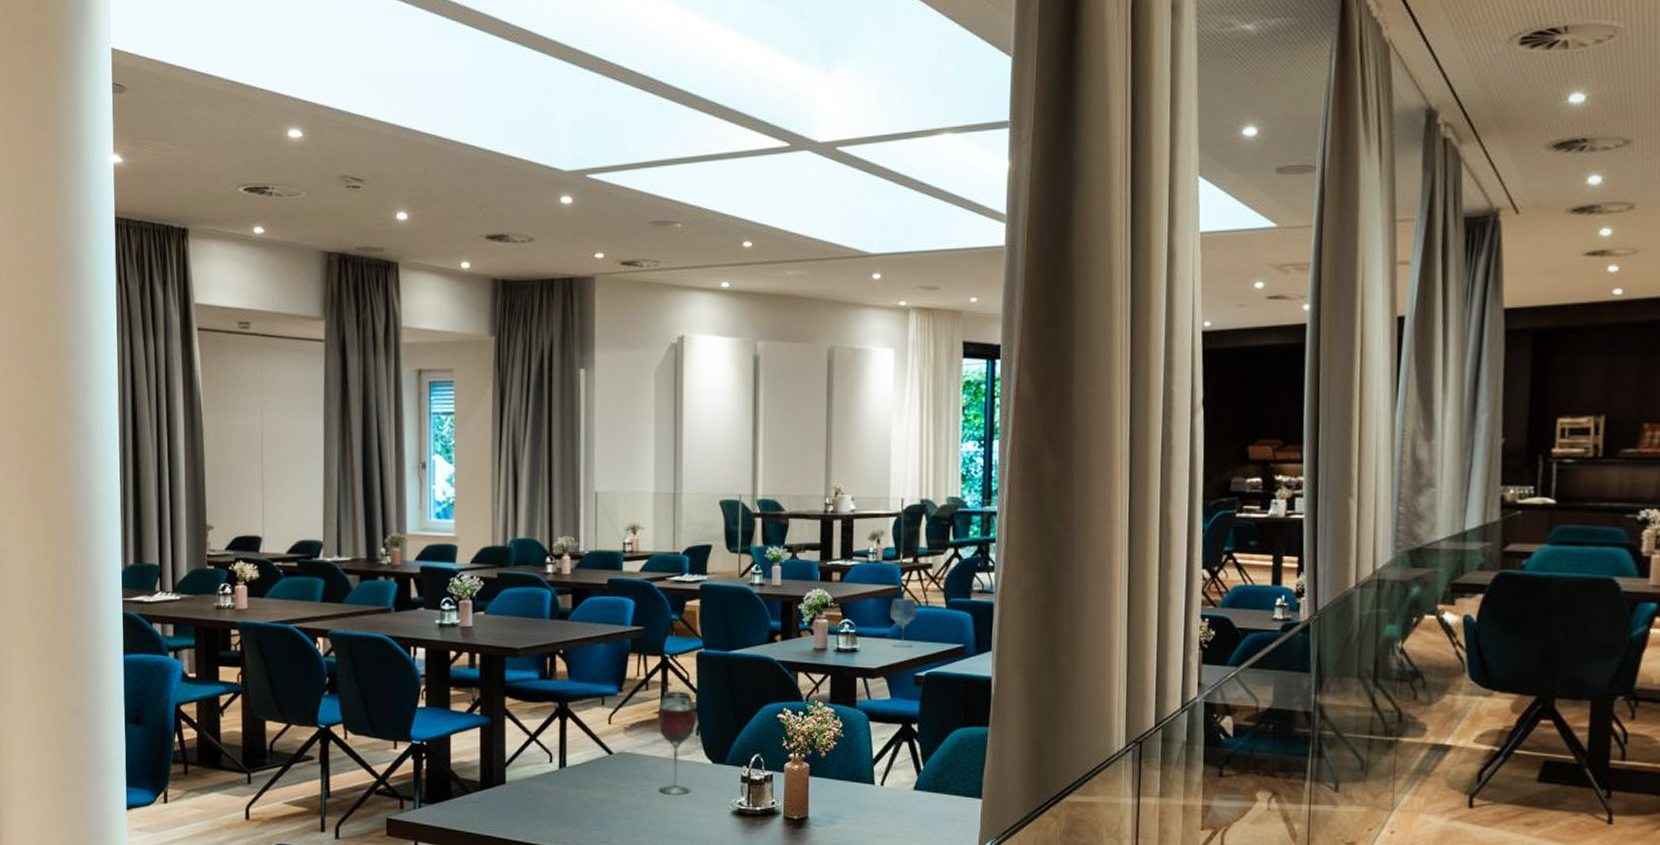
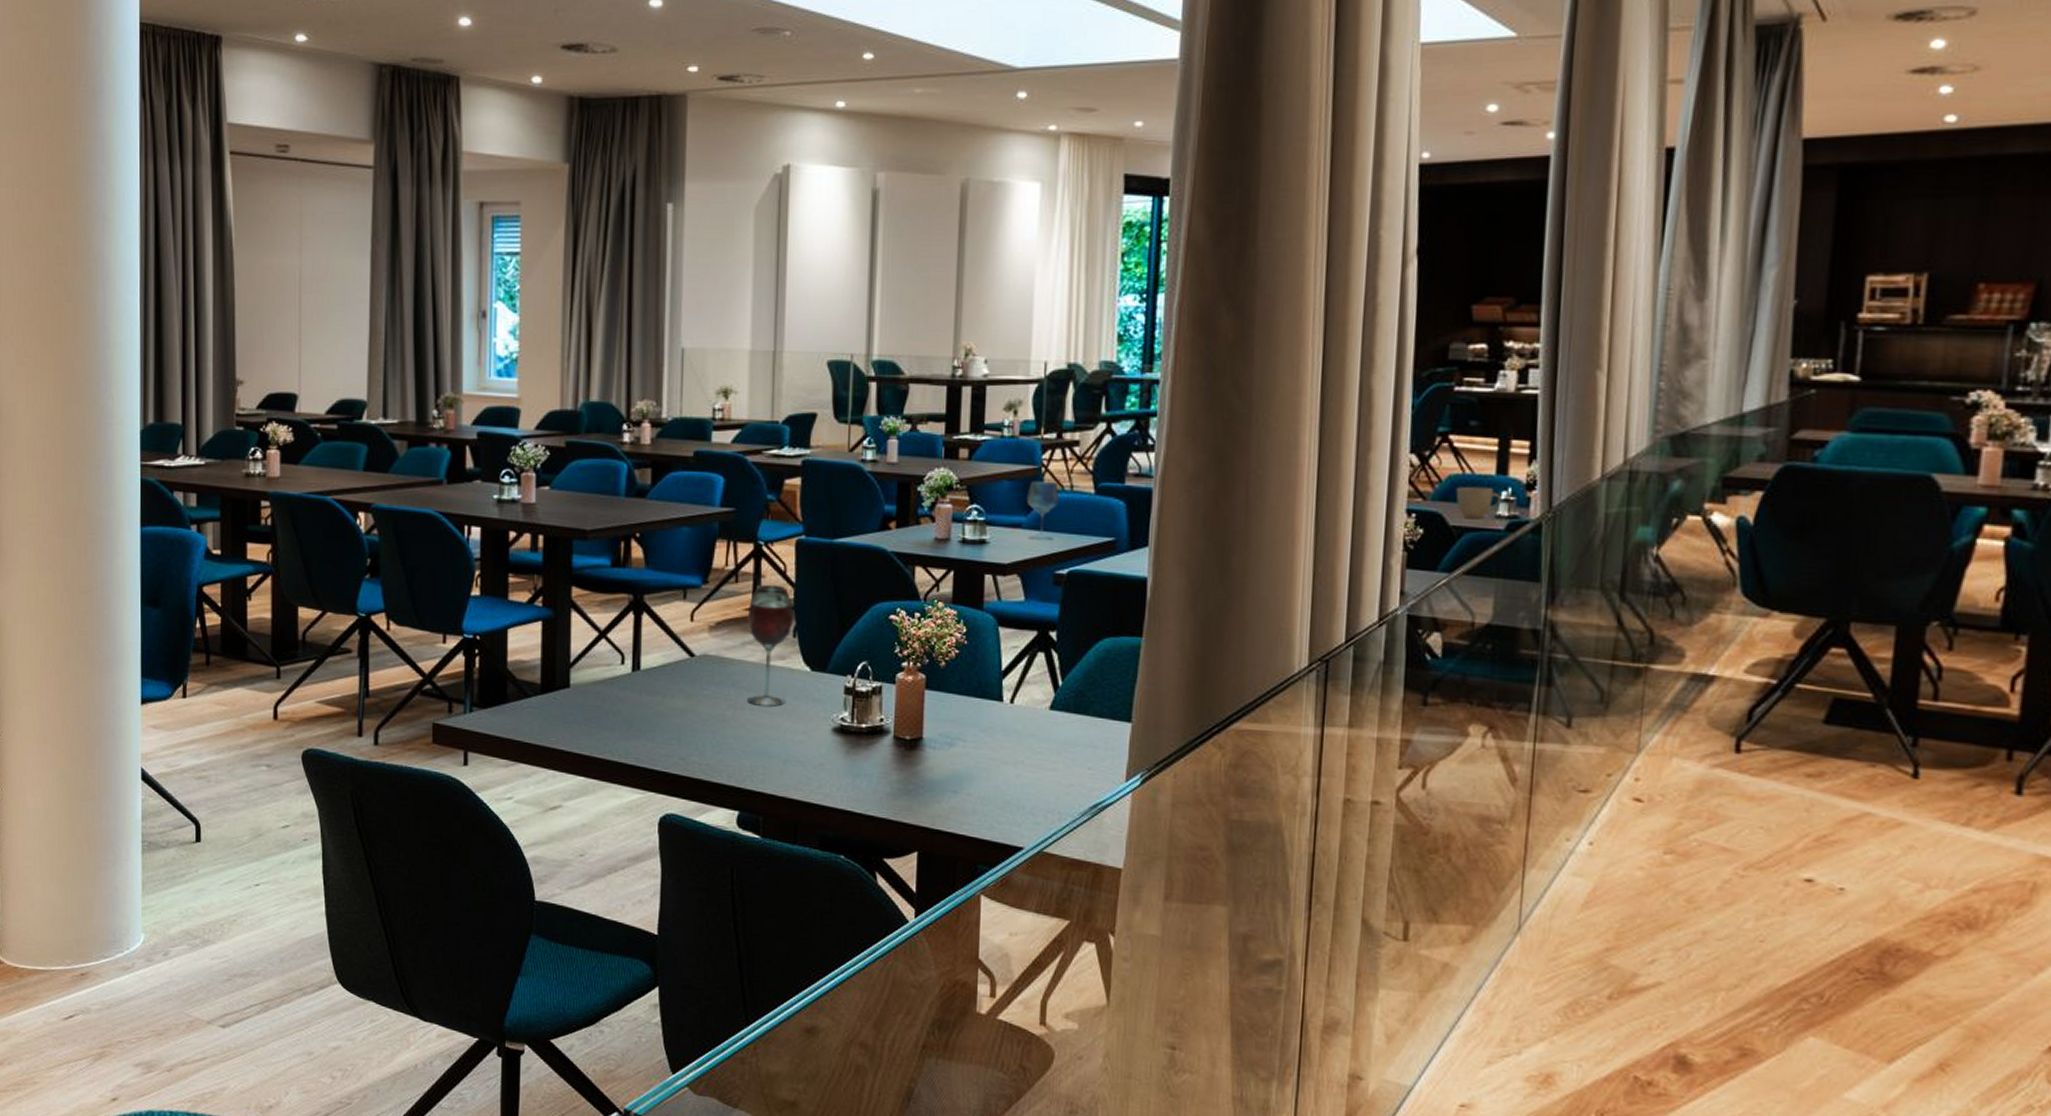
cup: none [1240,595,1277,621] -> present [1455,486,1502,518]

